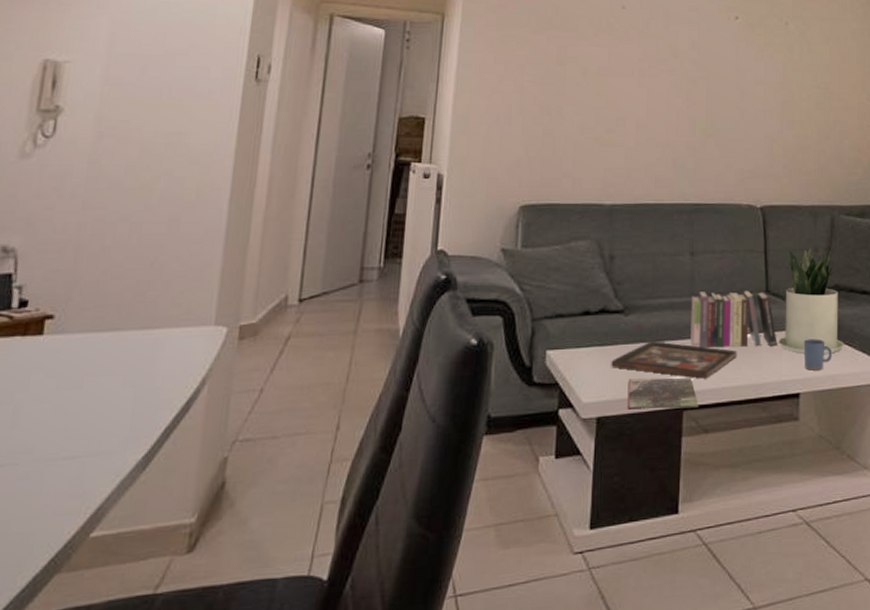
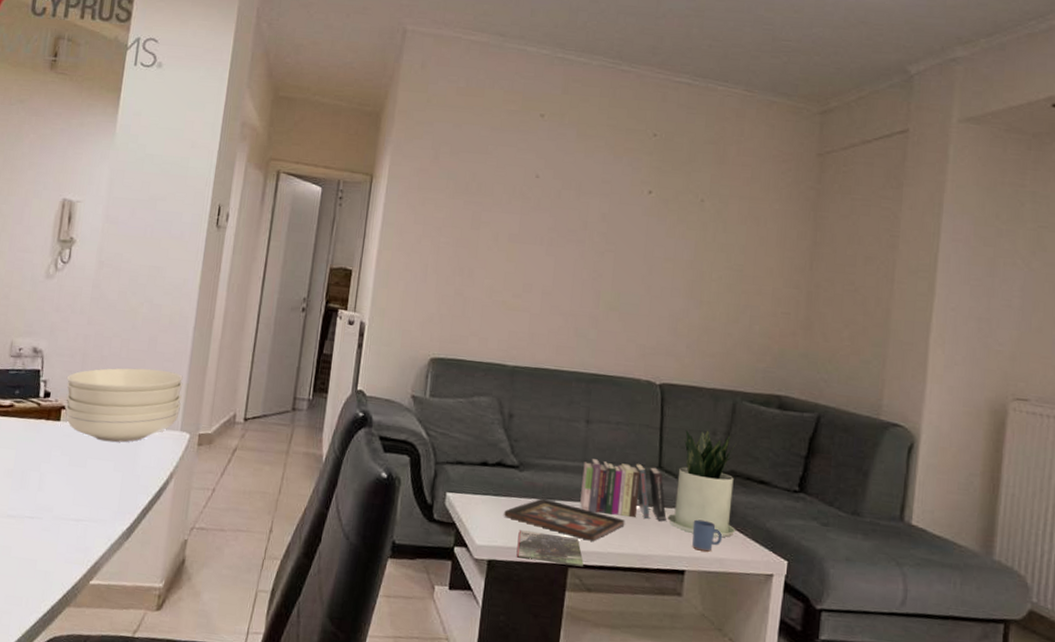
bowl: none [49,254,217,352] -> present [64,368,183,443]

